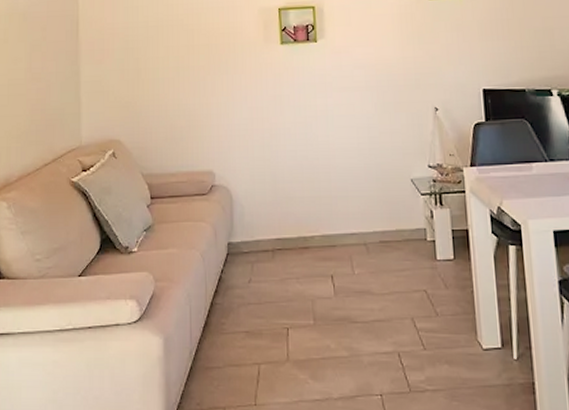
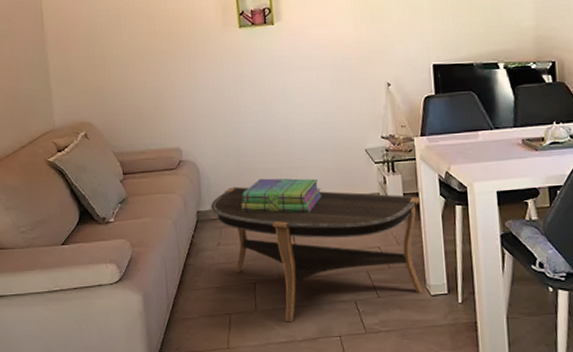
coffee table: none [242,215,473,376] -> present [210,186,423,323]
stack of books: none [276,208,363,248] -> present [241,178,321,213]

